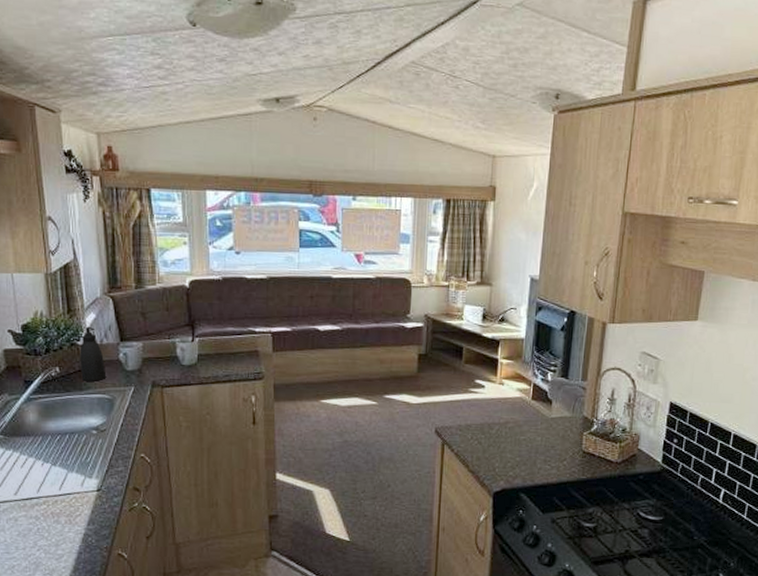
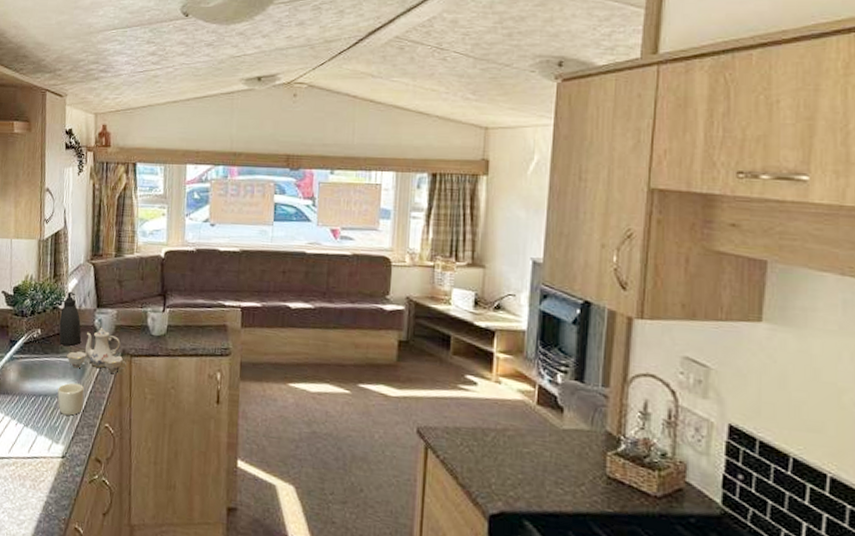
cup: none [85,418,115,450] -> present [57,382,85,416]
tea set: none [91,360,159,405] -> present [66,327,127,374]

